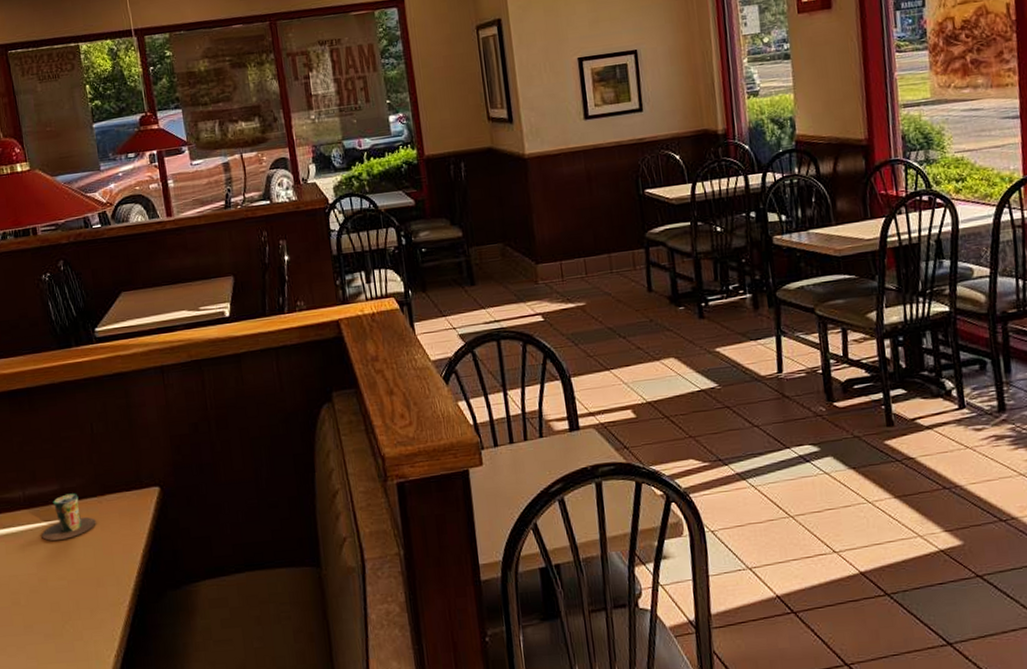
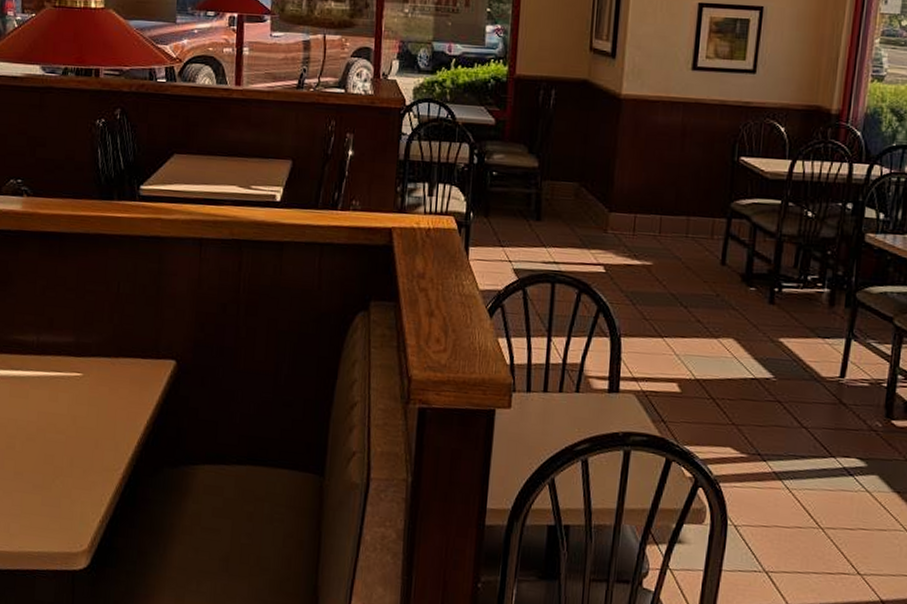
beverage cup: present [41,493,96,541] -> none [48,348,106,394]

